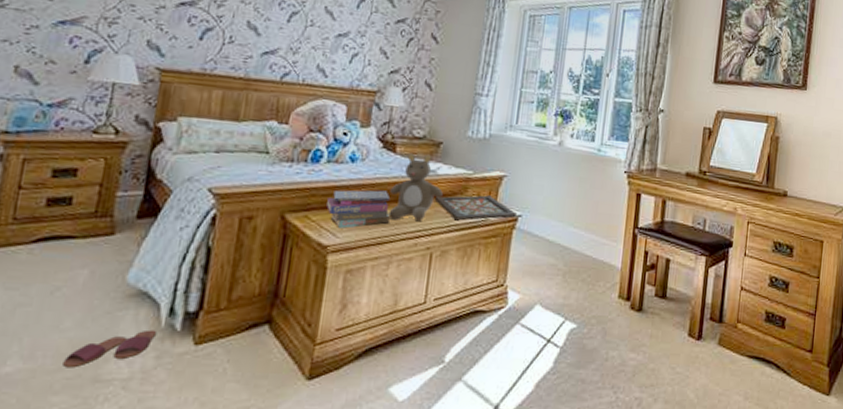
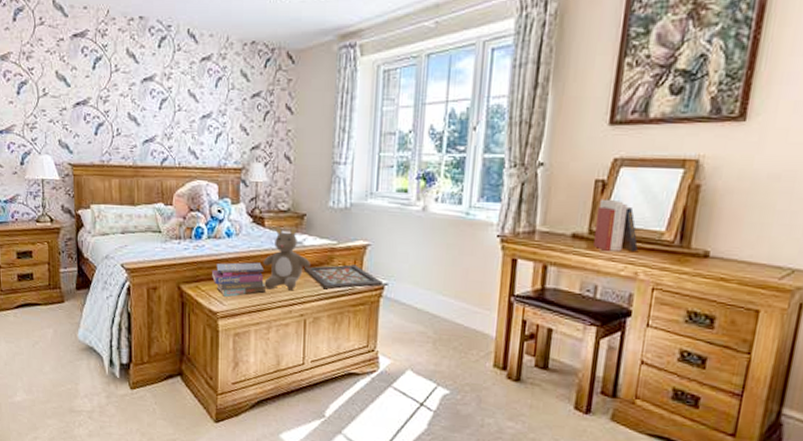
slippers: present [63,329,156,368] -> none [49,376,103,401]
books: none [703,143,736,191] -> present [593,198,638,253]

